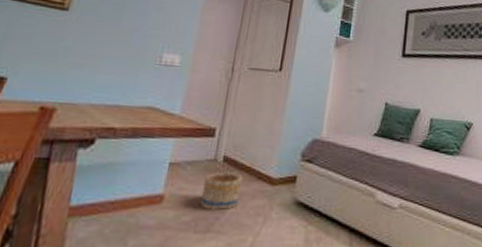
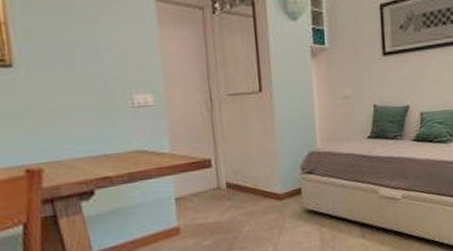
basket: present [200,171,243,210] -> none [212,195,252,232]

